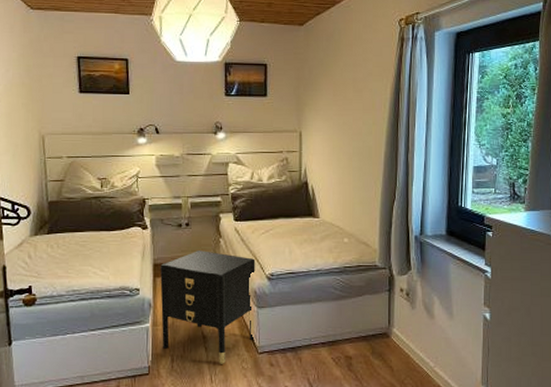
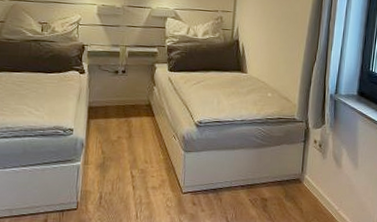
nightstand: present [160,251,256,364] -> none [91,96,186,202]

